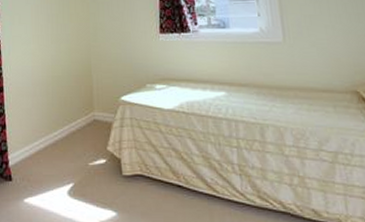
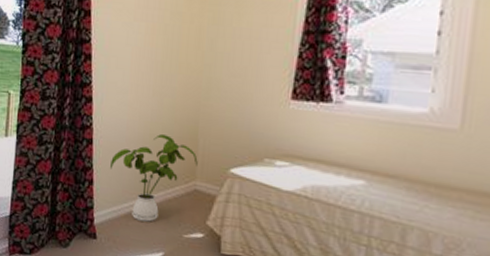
house plant: none [20,75,94,156] -> present [110,134,198,222]

